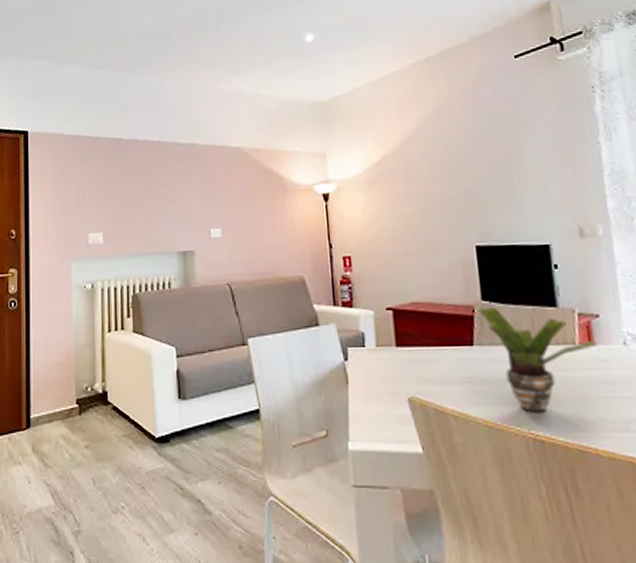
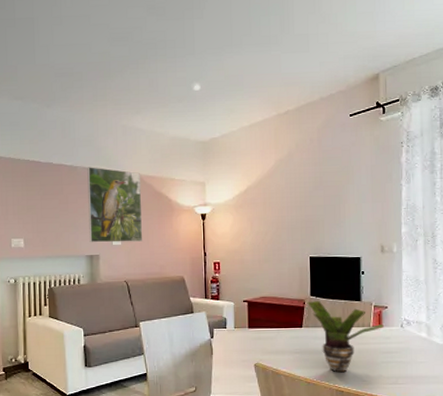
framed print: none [178,141,248,236] -> present [87,167,143,243]

